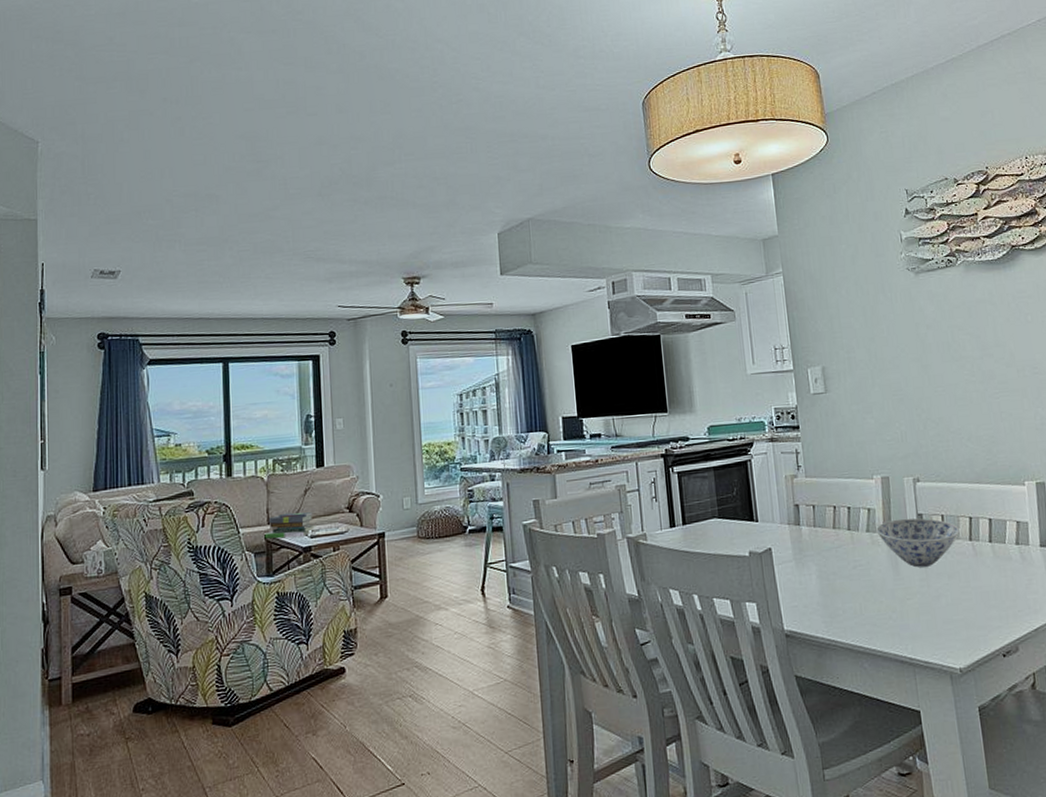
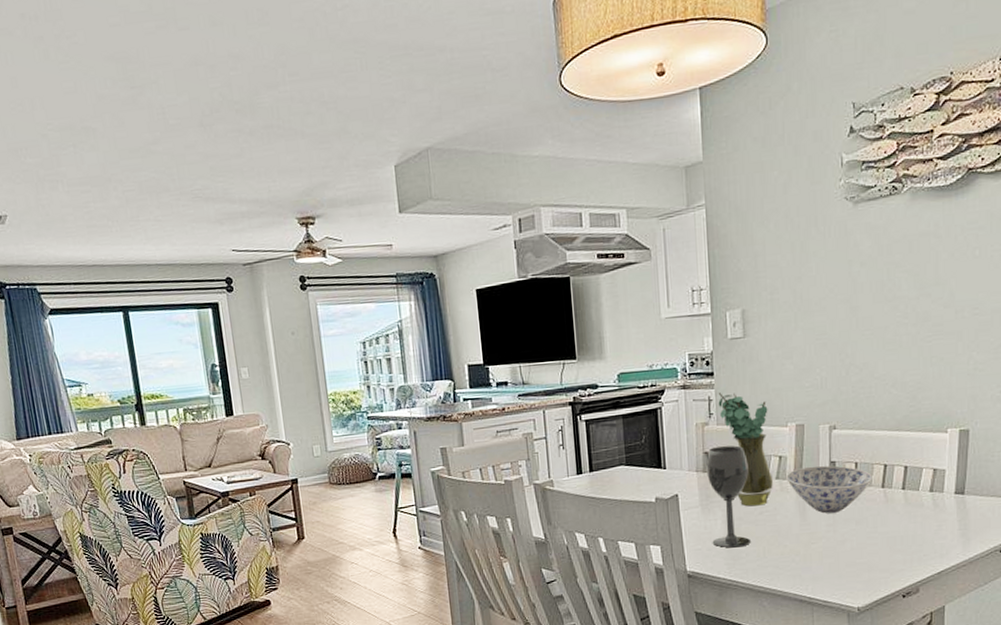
books: present [264,512,314,539] -> none [183,459,230,484]
wine glass: none [797,498,846,605] -> present [706,445,750,548]
vase: none [804,444,864,560] -> present [718,391,773,507]

